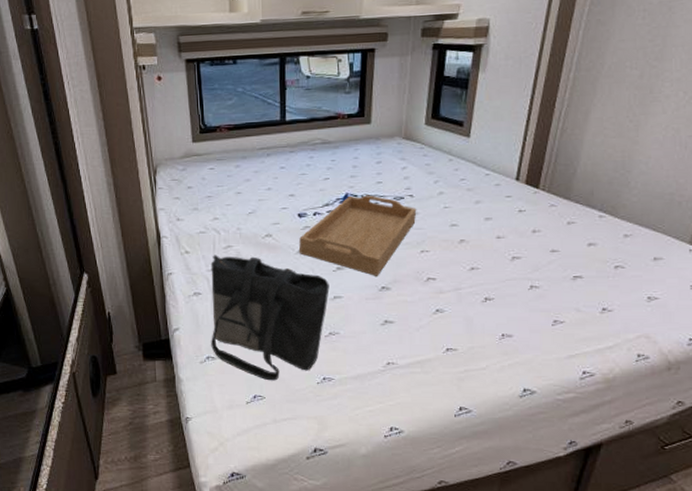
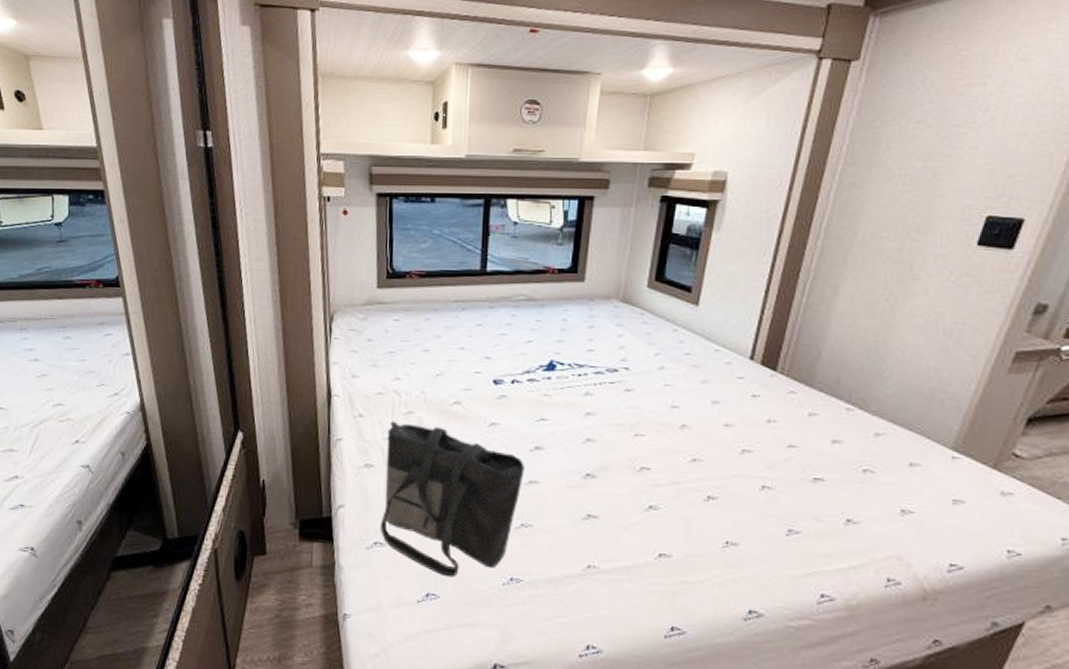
serving tray: present [299,195,417,276] -> none [492,363,633,461]

